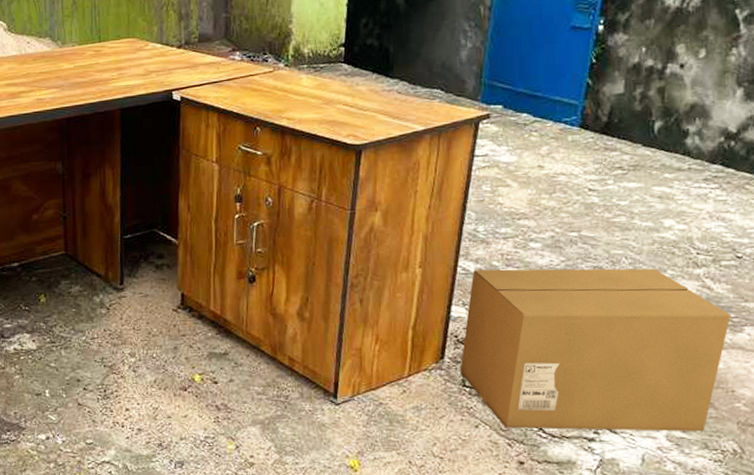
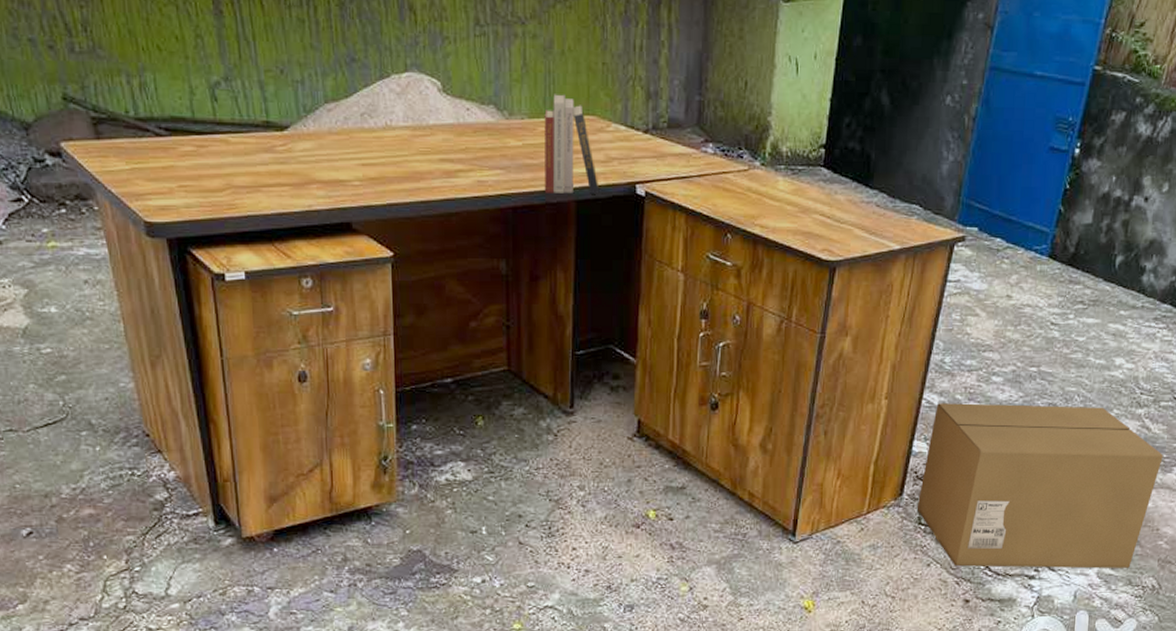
books: none [91,23,141,105] -> present [544,94,600,194]

